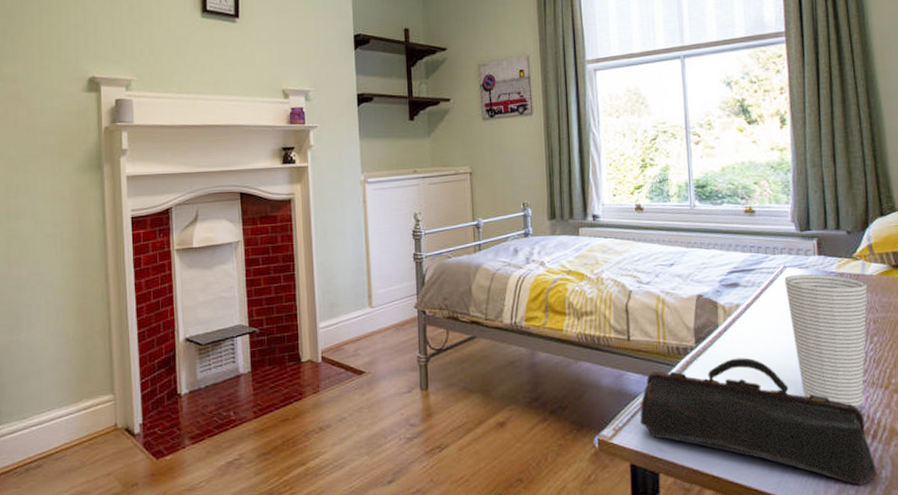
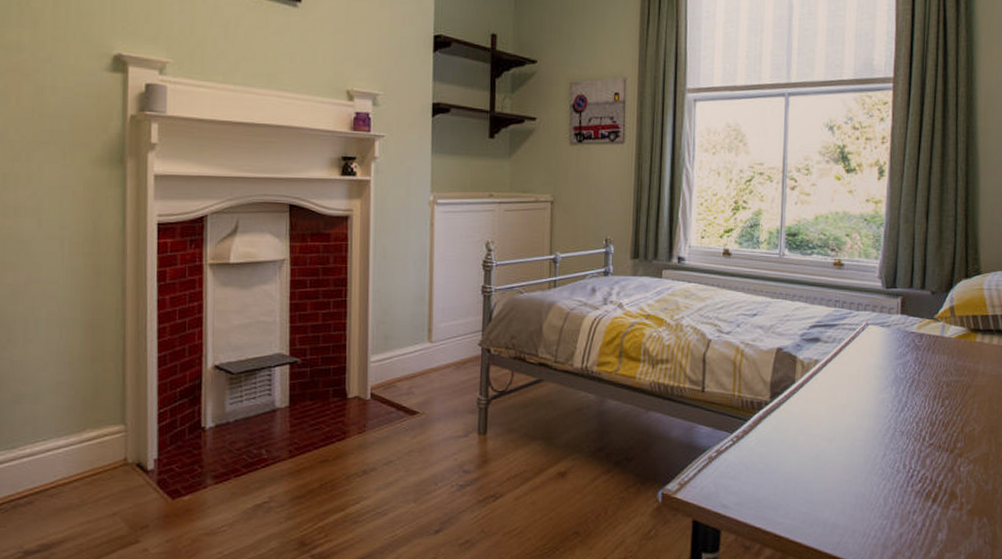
pencil case: present [640,357,878,485] -> none [707,415,934,547]
cup: present [784,274,867,408] -> none [865,332,944,471]

